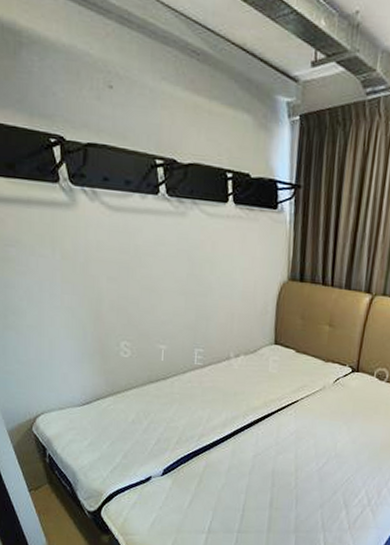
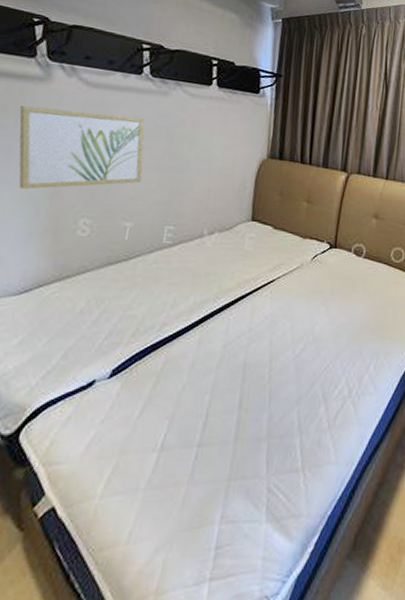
wall art: none [54,233,170,315] -> present [18,106,145,189]

